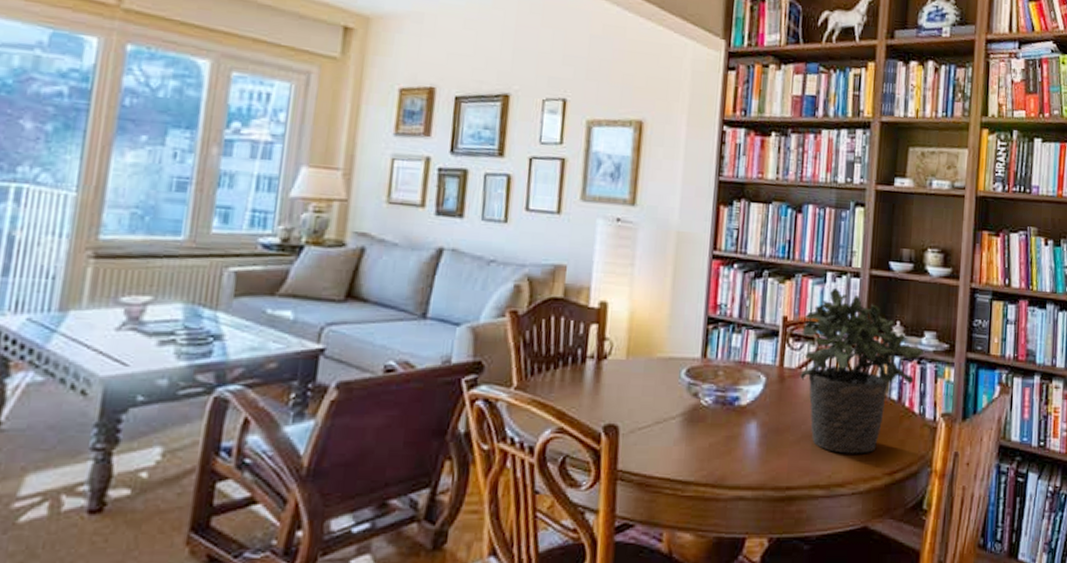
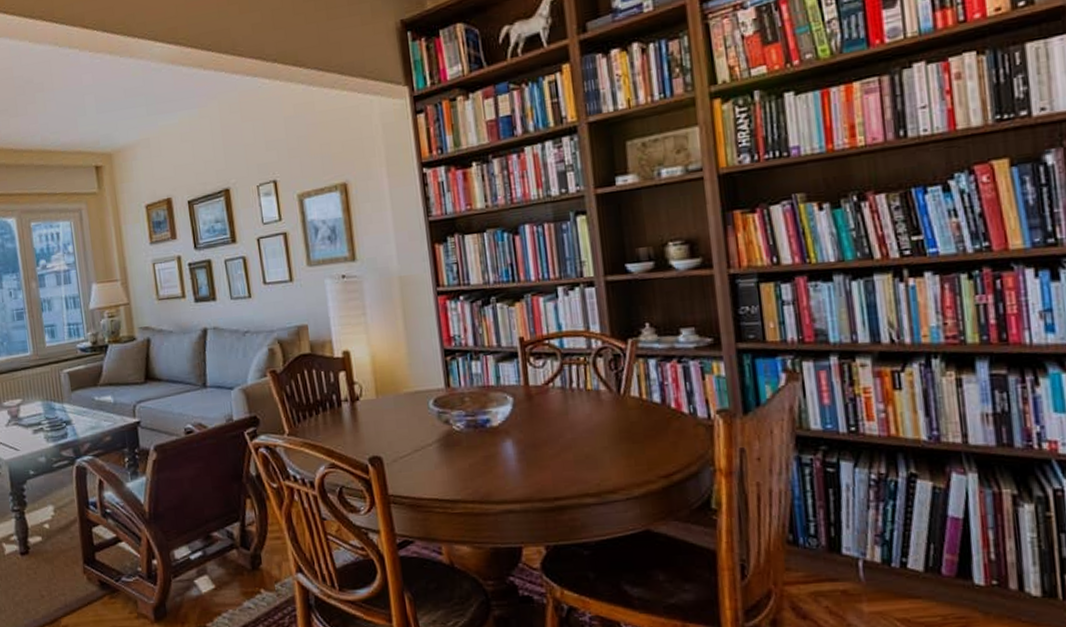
potted plant: present [800,287,925,454] -> none [541,300,684,462]

